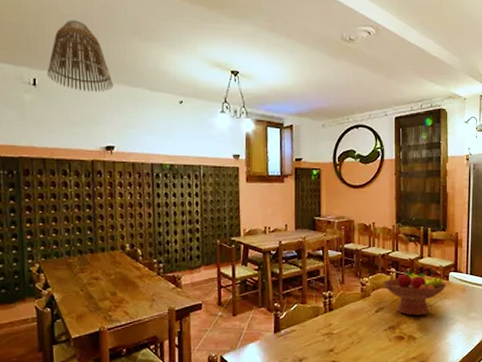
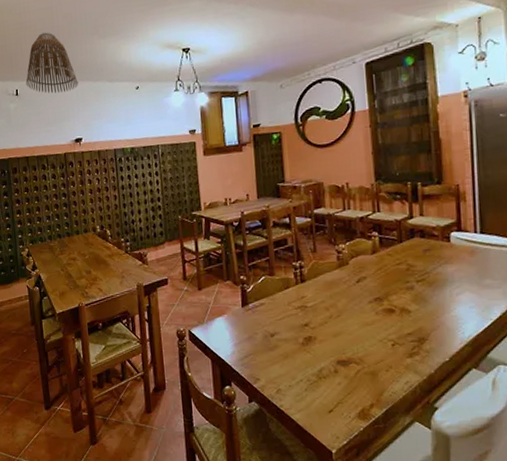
fruit bowl: present [383,269,447,316] -> none [363,232,448,285]

